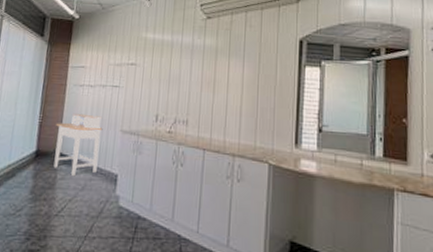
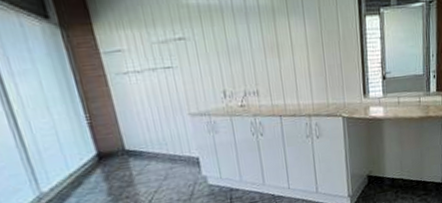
desk: present [53,113,103,177] -> none [109,103,175,170]

